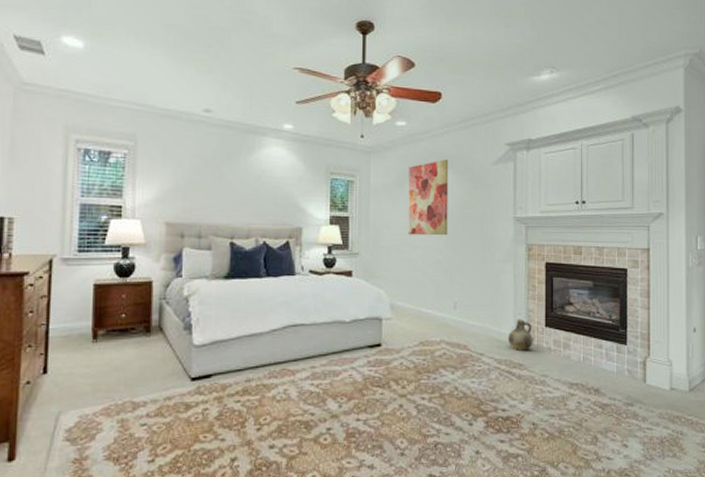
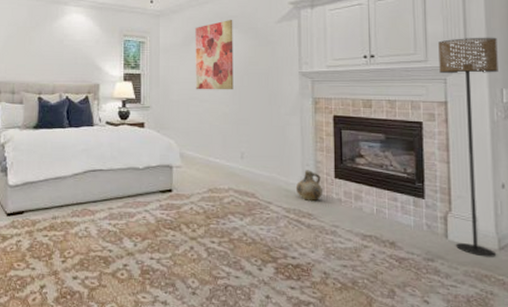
floor lamp: none [644,185,694,399] -> present [438,37,498,257]

